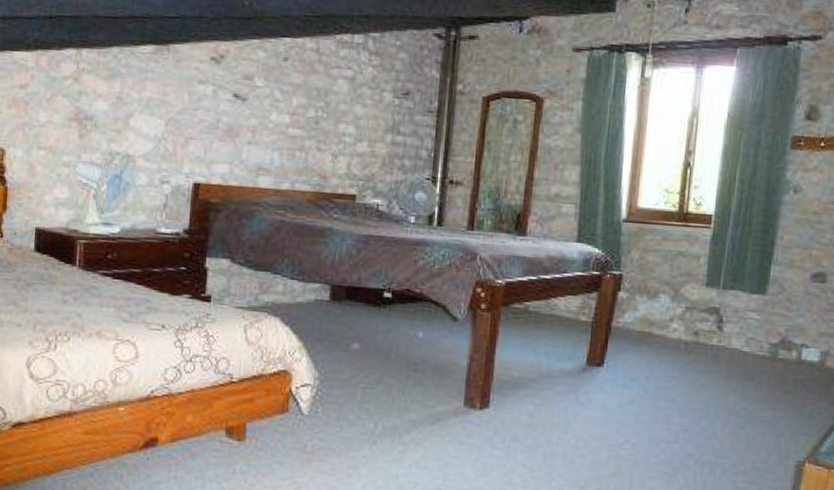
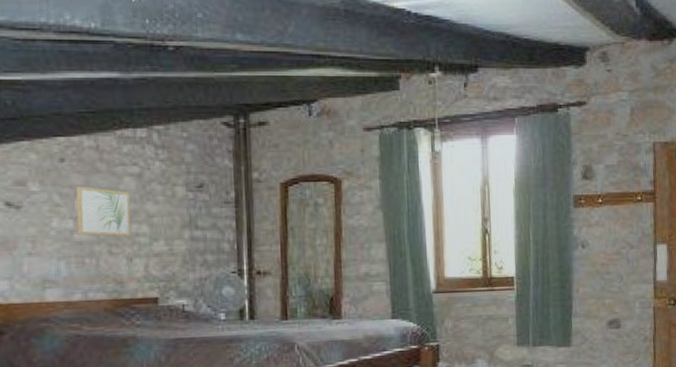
wall art: none [292,85,342,136] -> present [75,187,131,237]

